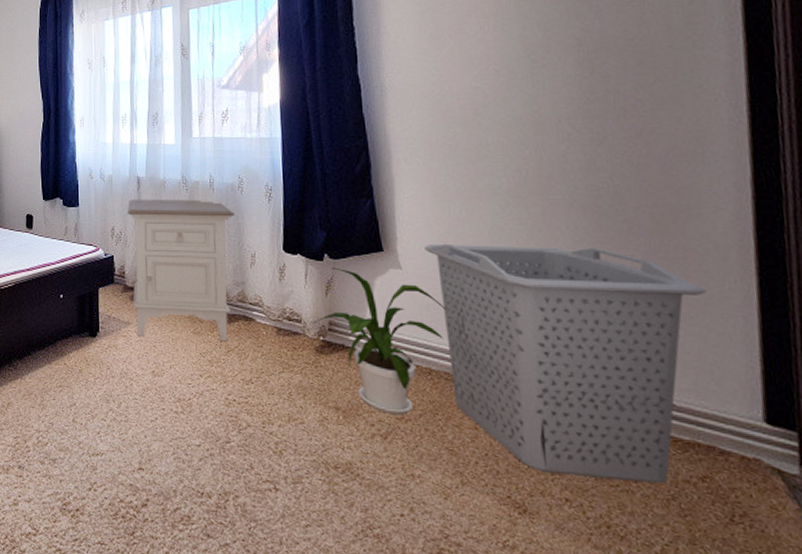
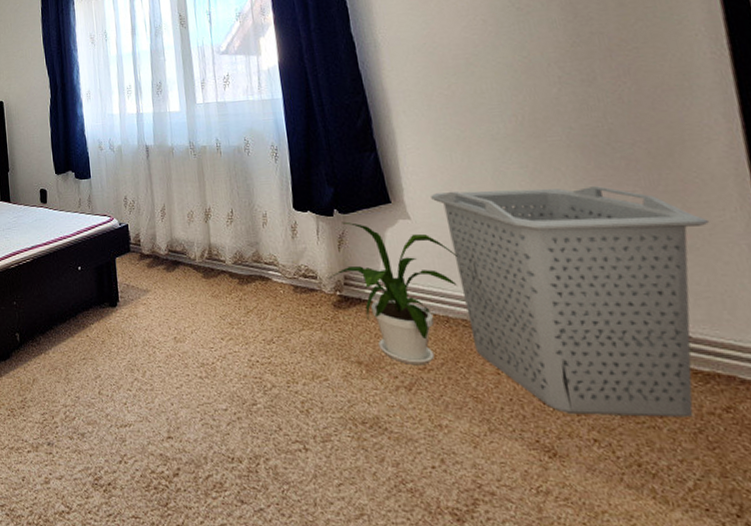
nightstand: present [127,199,235,342] -> none [138,163,247,304]

